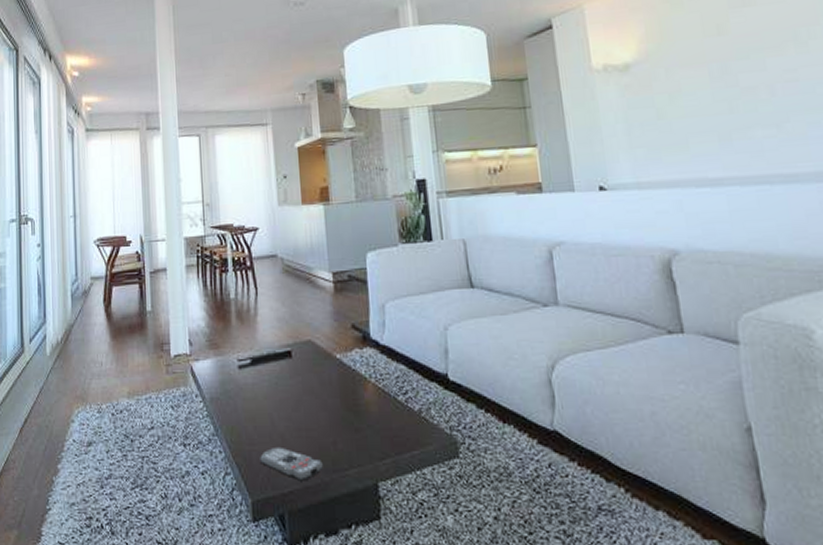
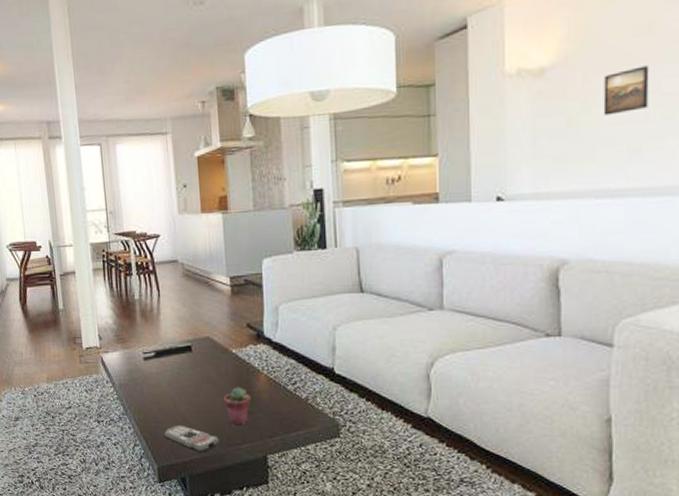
potted succulent: none [327,399,358,445] -> present [223,387,251,425]
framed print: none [684,62,731,108] -> present [603,65,650,116]

